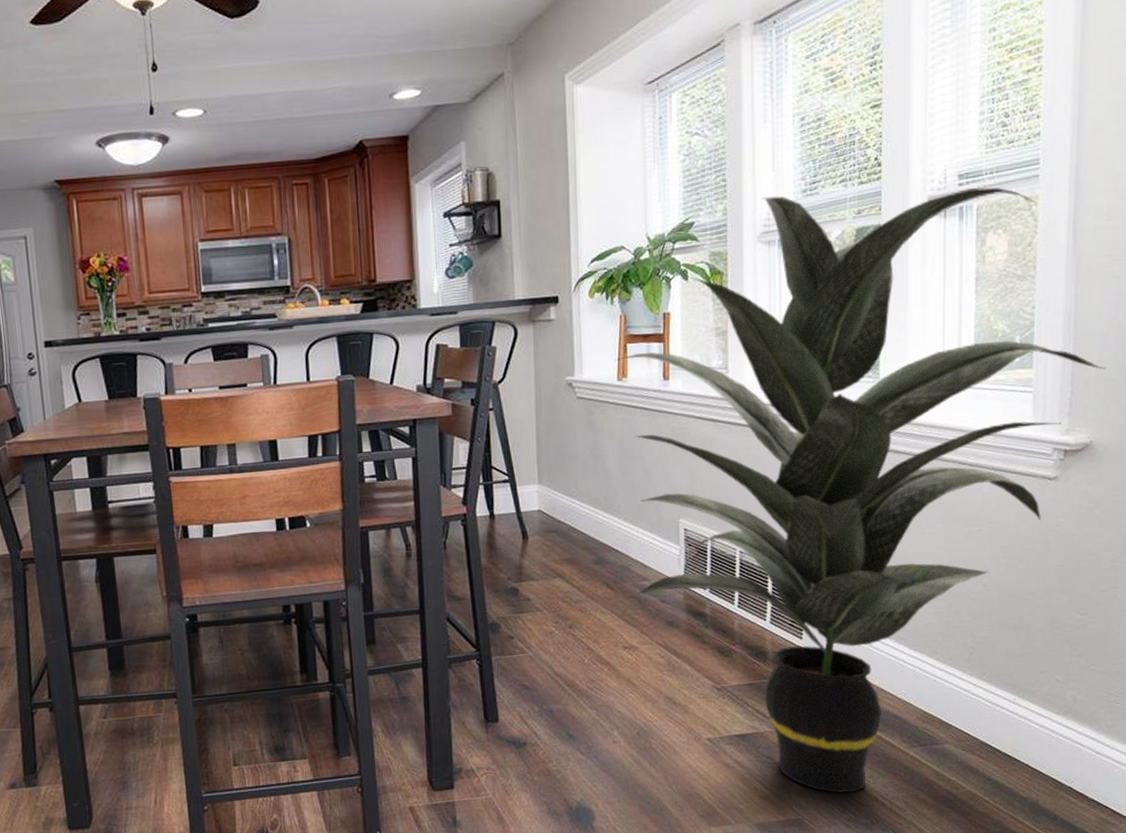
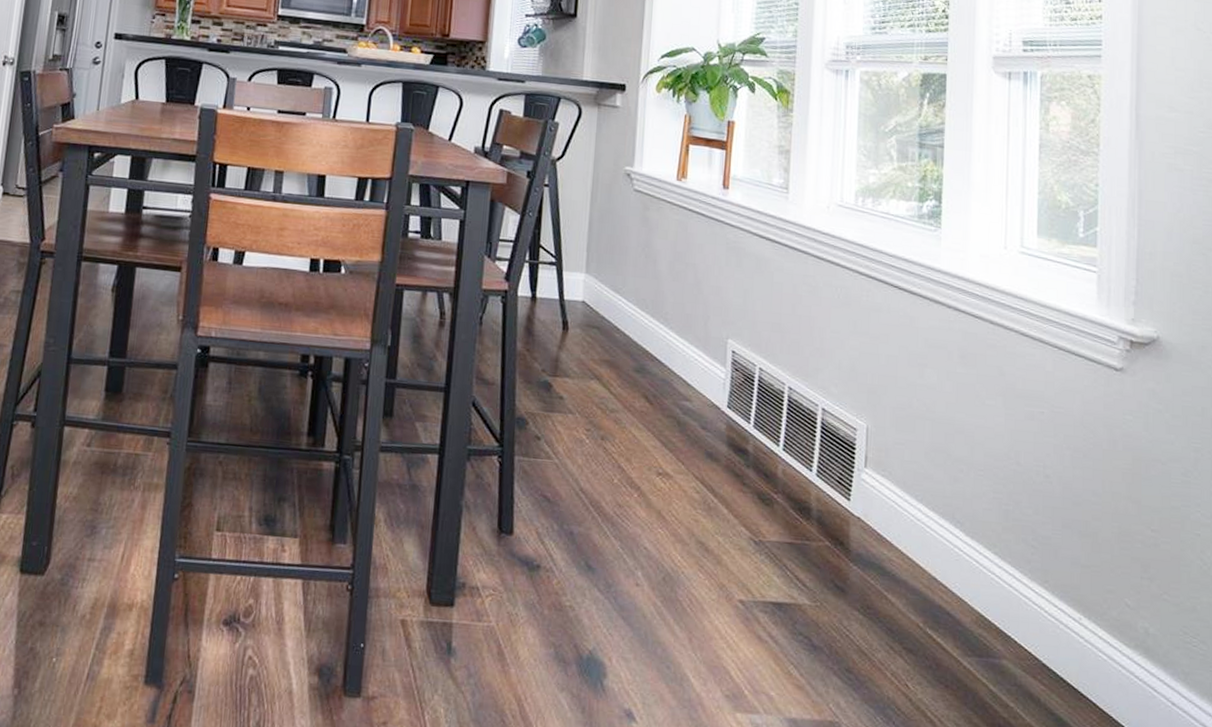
indoor plant: present [614,187,1106,793] -> none [675,26,1172,700]

